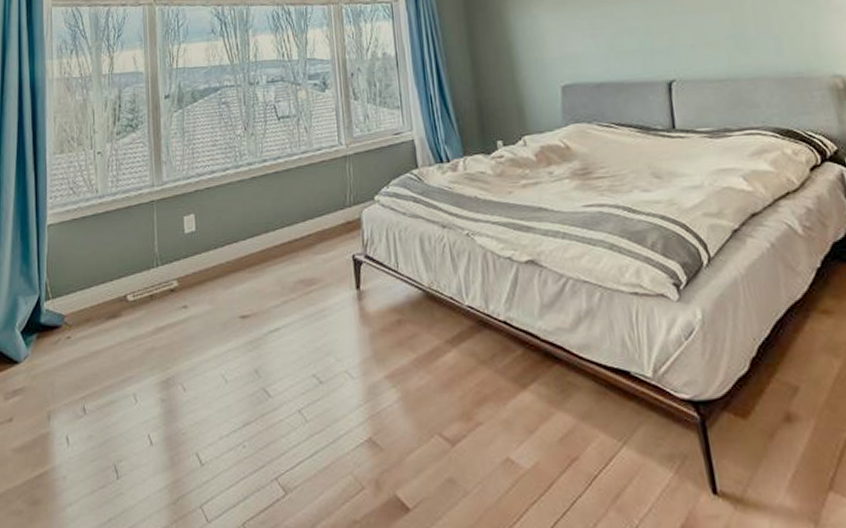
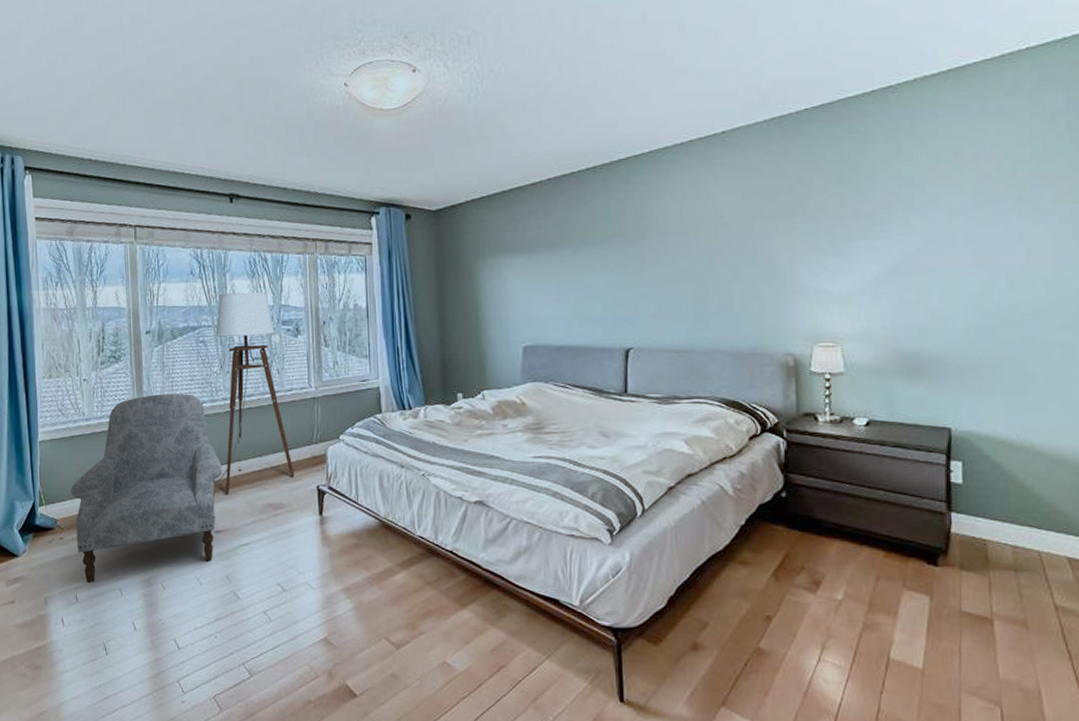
armchair: none [81,161,248,391] -> present [71,394,222,584]
floor lamp: none [238,46,328,273] -> present [213,291,295,495]

